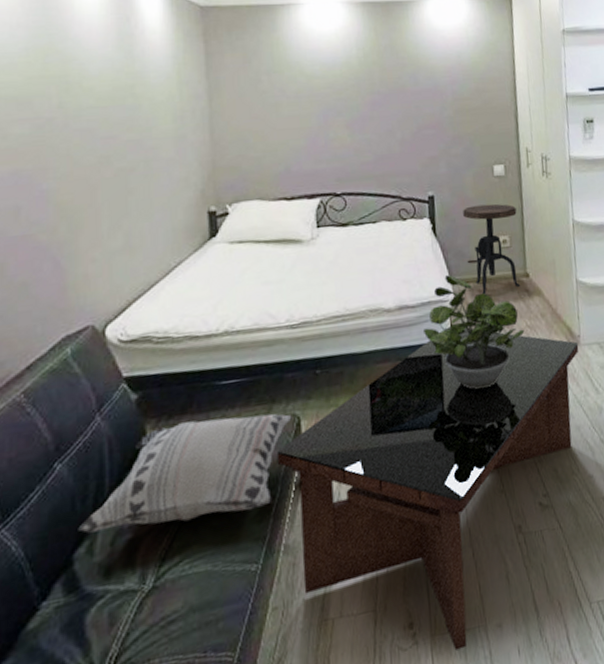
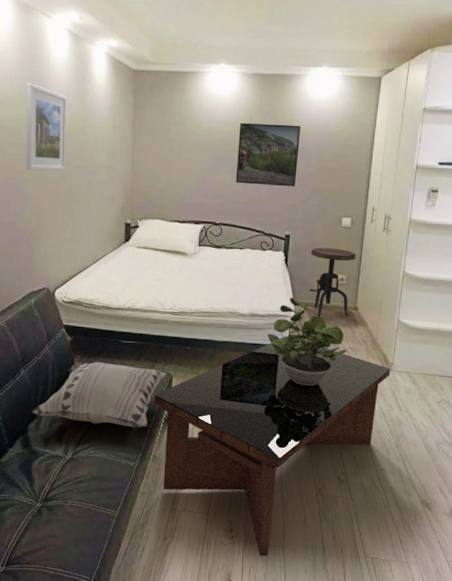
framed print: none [38,32,110,156] -> present [26,83,67,171]
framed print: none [352,60,432,139] -> present [235,122,301,187]

